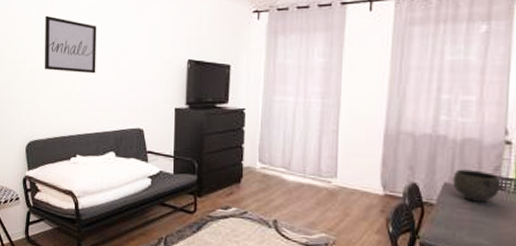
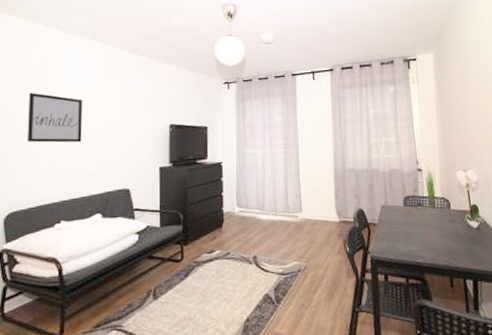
bowl: present [452,169,501,203] -> none [387,193,420,218]

